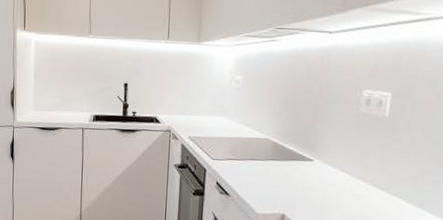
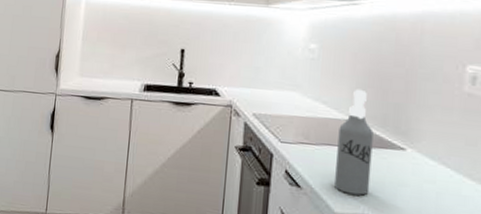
spray bottle: none [257,112,288,199] -> present [335,89,374,196]

